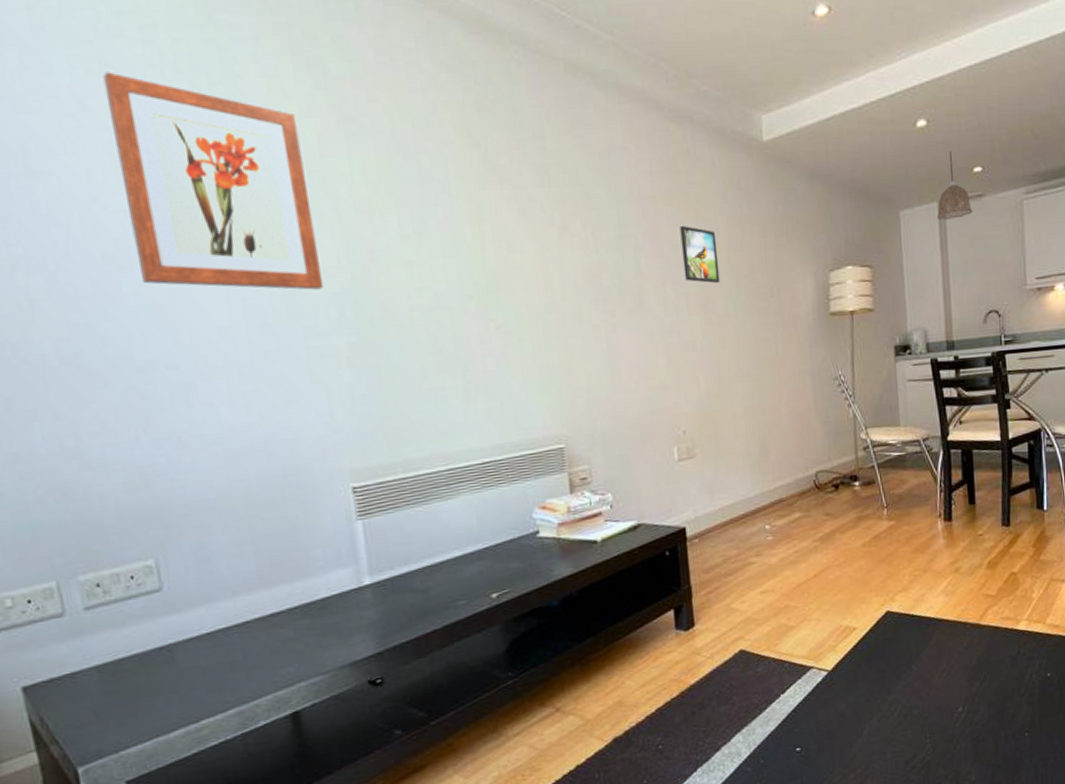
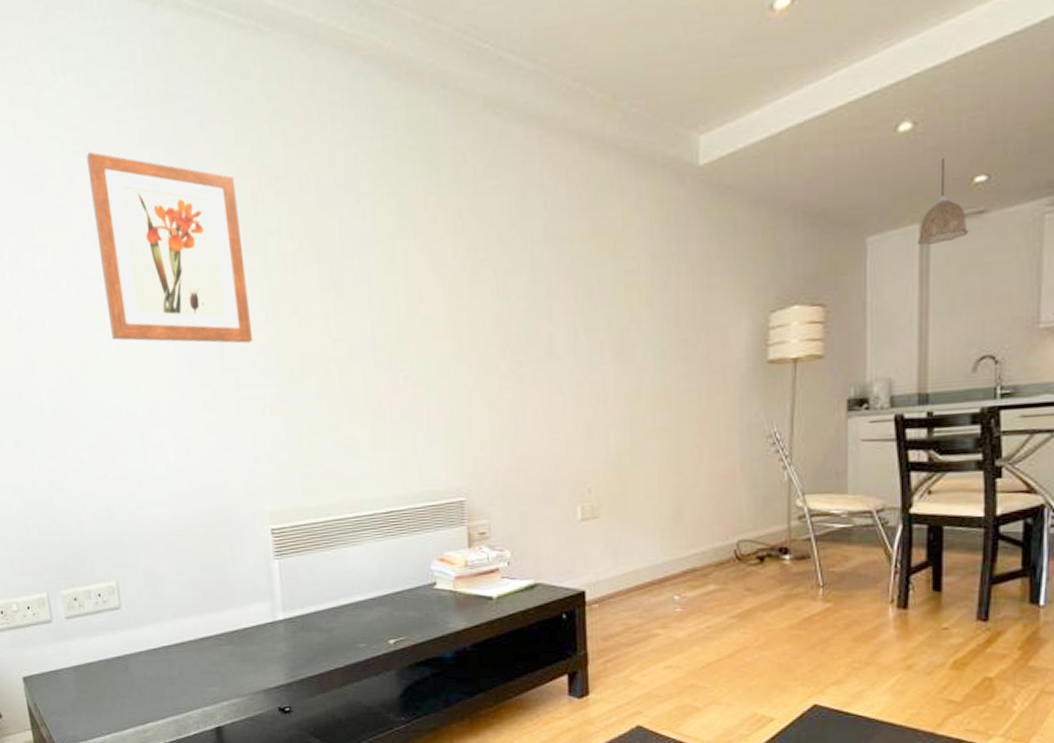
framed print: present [679,226,720,284] -> none [597,266,639,330]

